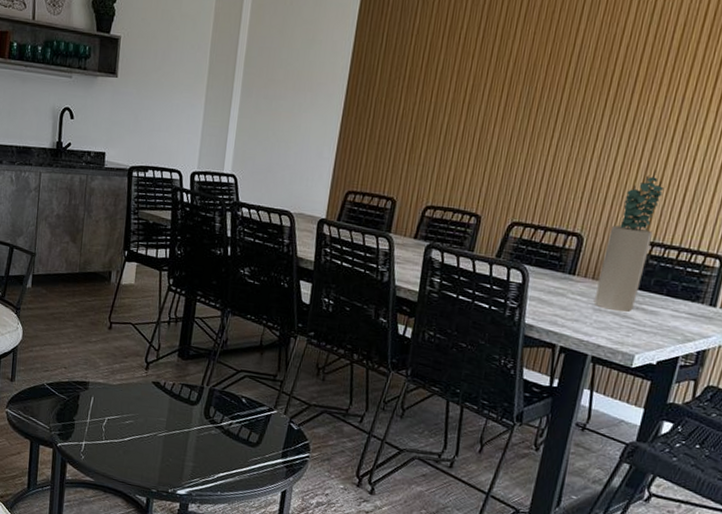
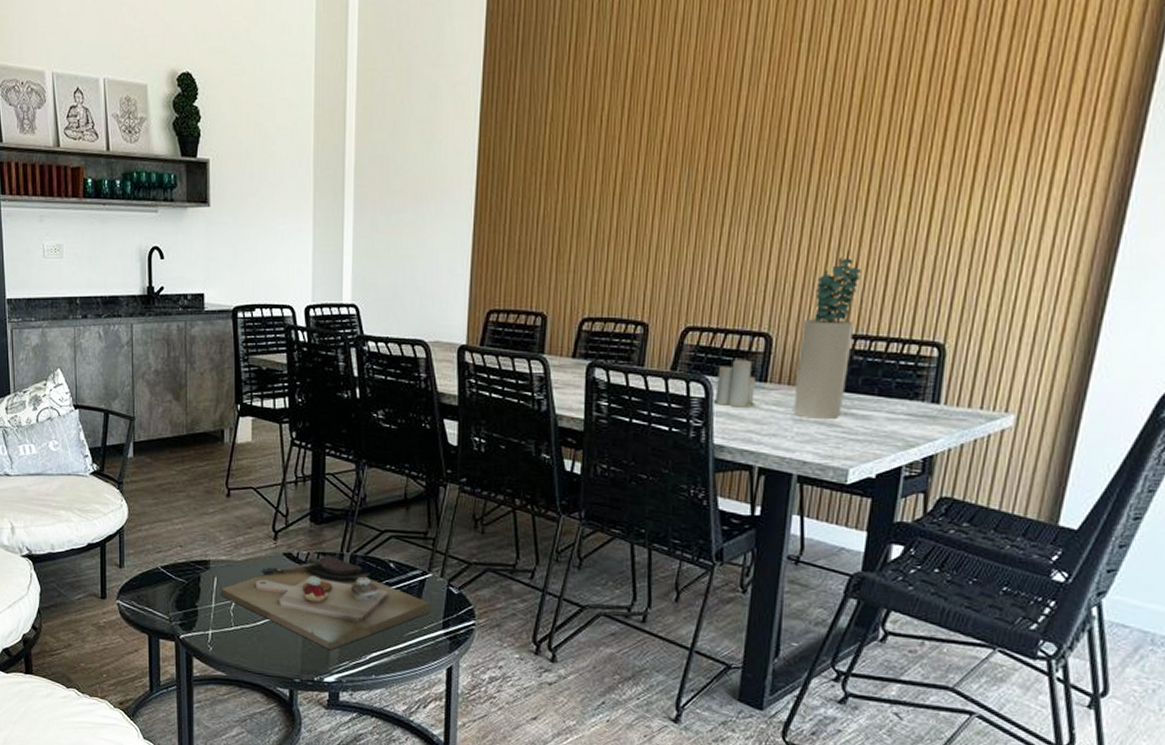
decorative tray: none [96,386,273,468] -> present [221,554,431,651]
candle: none [528,252,566,296] -> present [713,358,756,408]

